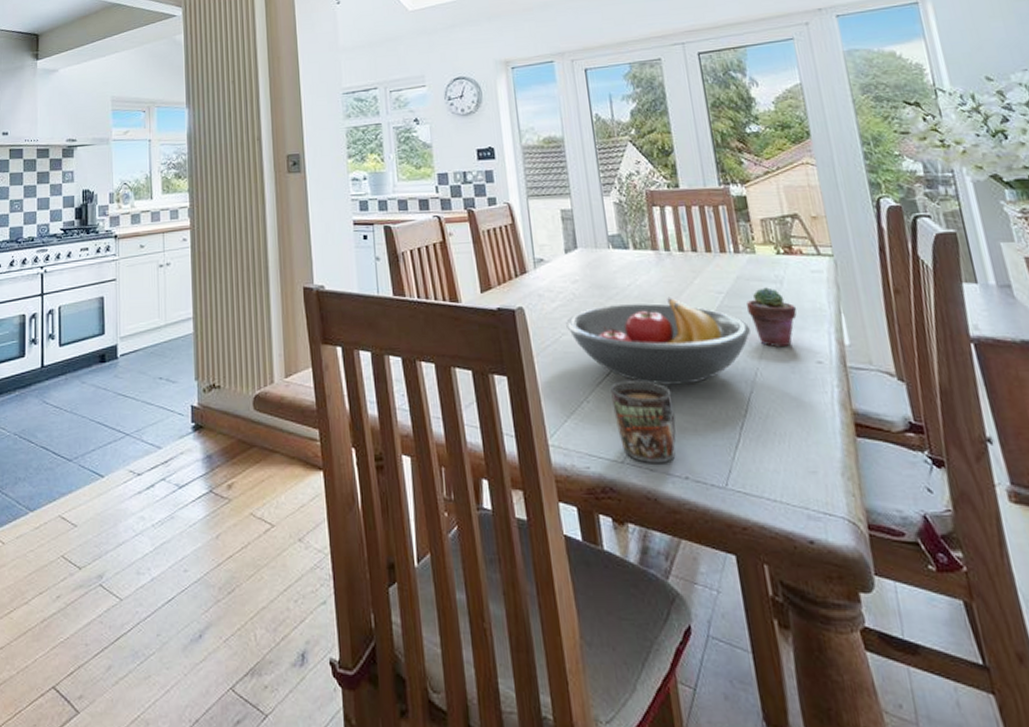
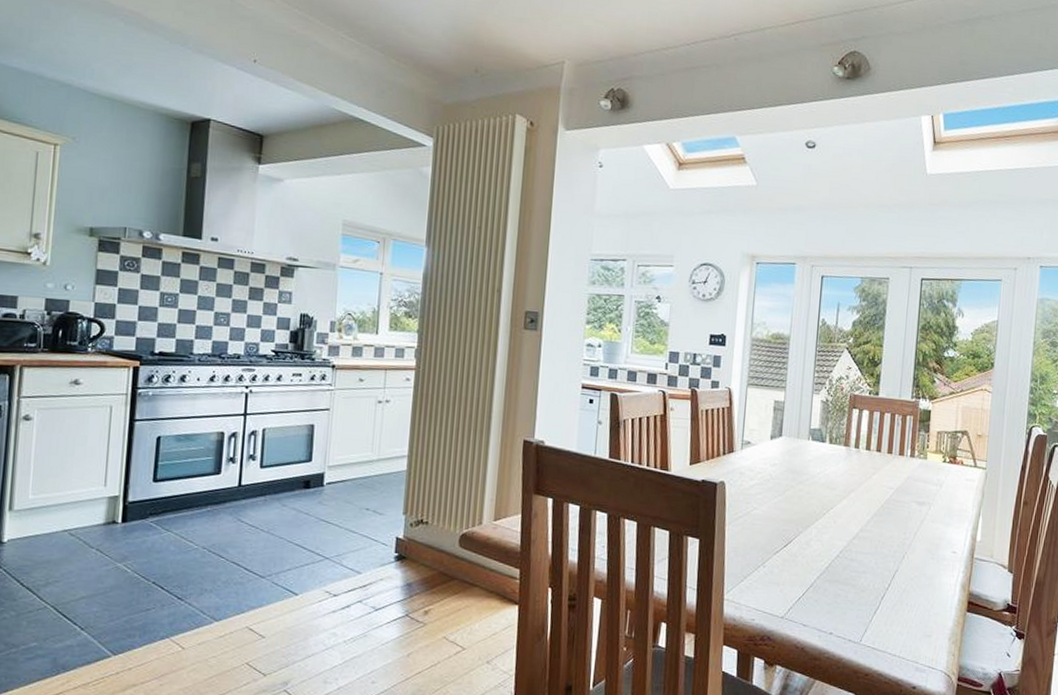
fruit bowl: present [566,296,751,385] -> none [759,487,908,560]
mug: present [610,380,676,463] -> none [783,552,834,620]
potted succulent: present [747,287,797,348] -> none [910,488,948,538]

